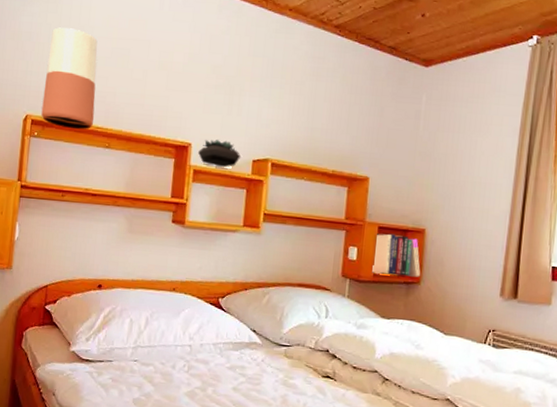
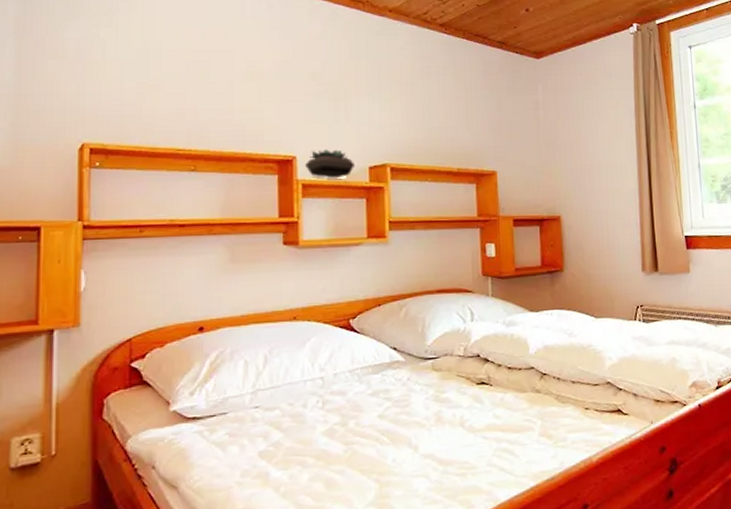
vase: present [41,27,98,130] -> none [102,42,172,155]
books: present [372,233,421,277] -> none [513,225,563,267]

